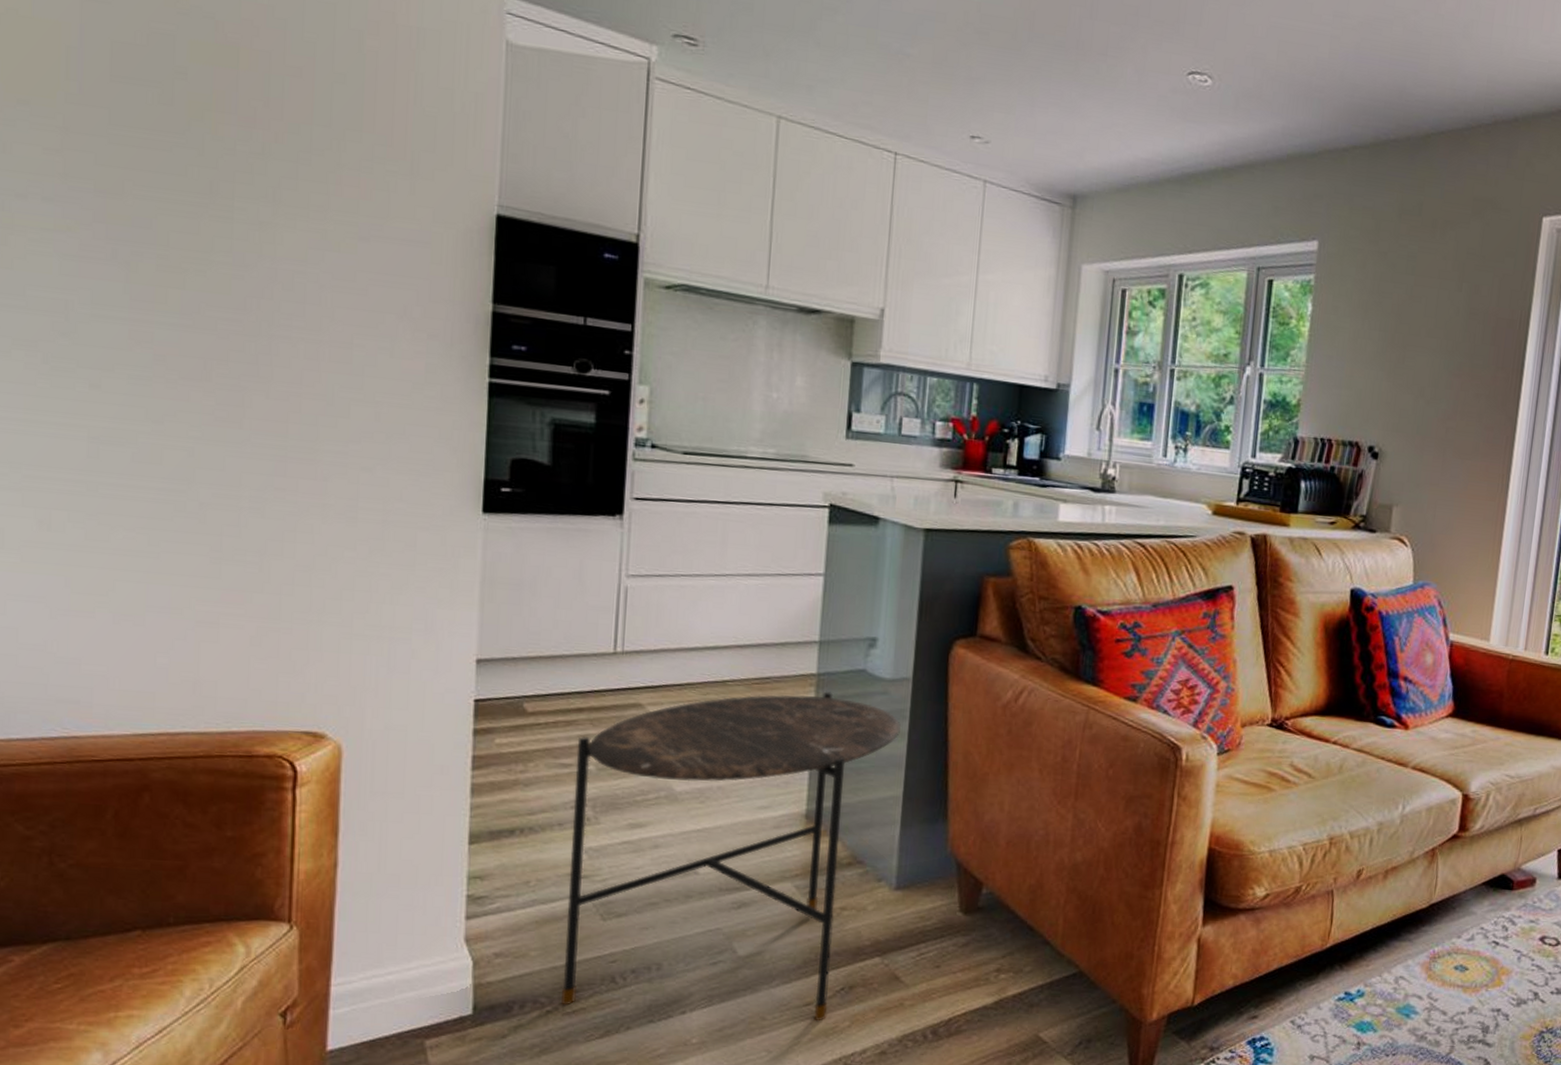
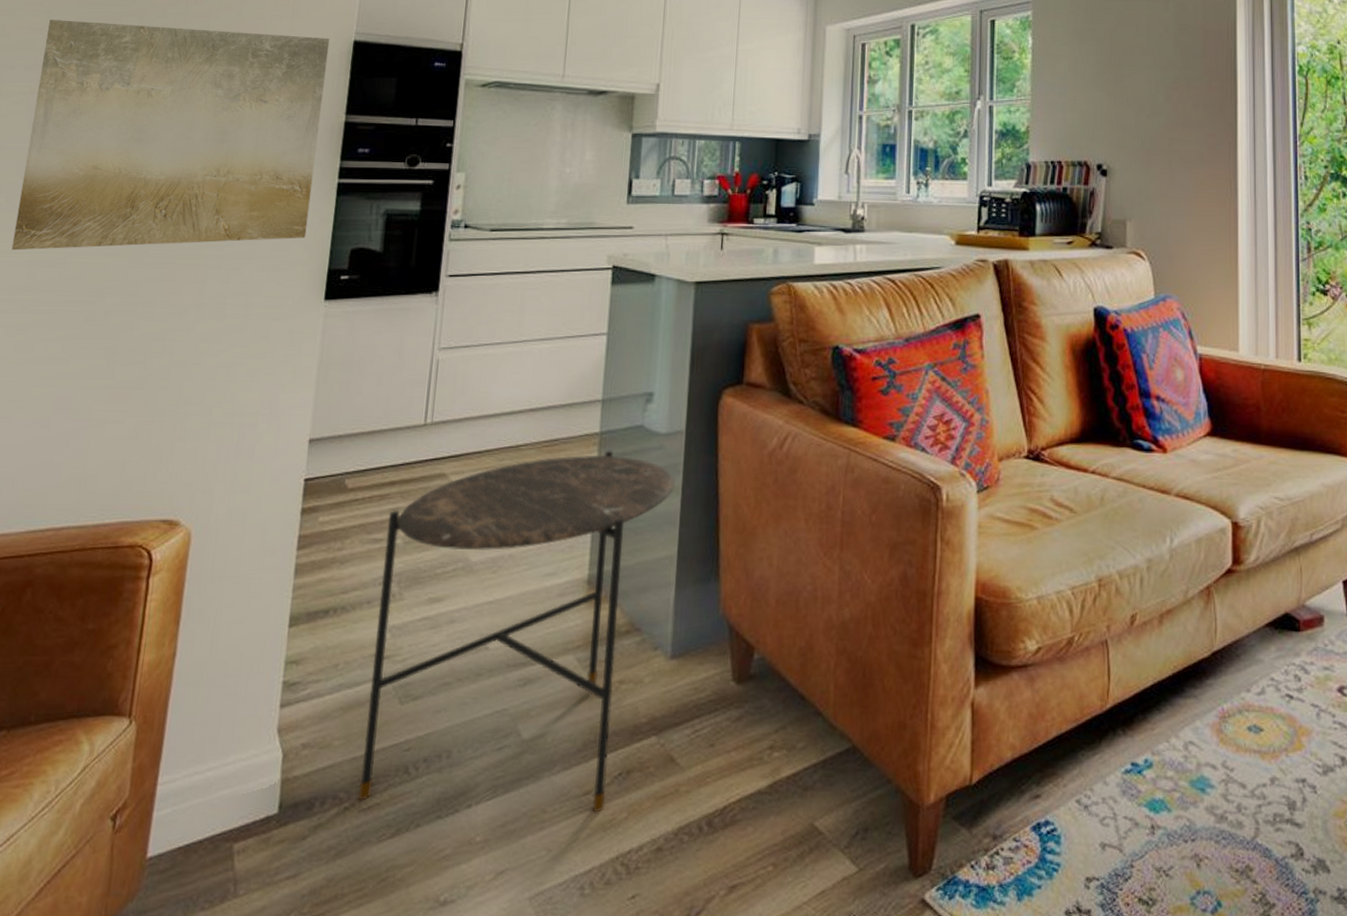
wall art: none [60,139,465,442] -> present [11,20,330,251]

